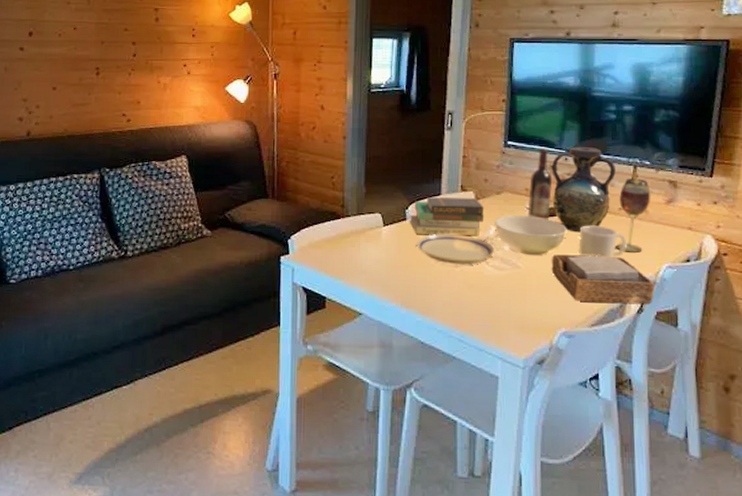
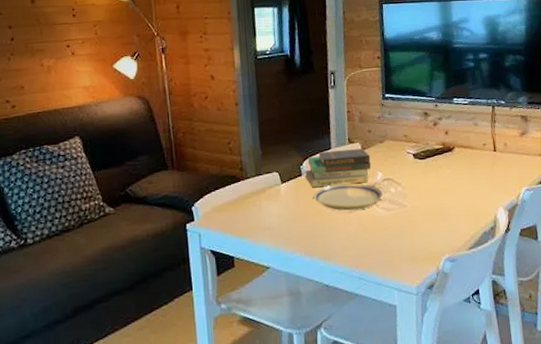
bowl: present [495,214,567,255] -> none [381,159,443,194]
wine bottle: present [527,148,553,220] -> none [407,97,427,161]
napkin holder: present [551,254,655,305] -> none [432,186,518,229]
vase: present [552,146,616,233] -> none [425,92,478,170]
mug: present [578,225,627,257] -> none [452,161,492,190]
wineglass: present [616,178,651,253] -> none [482,116,508,181]

